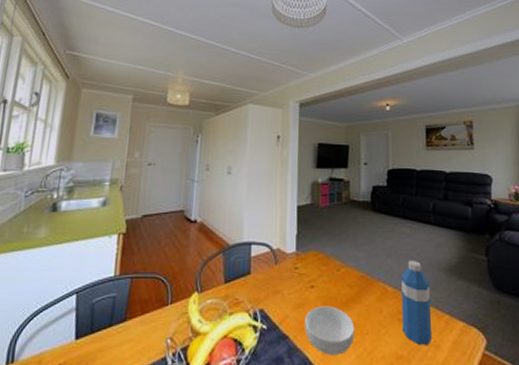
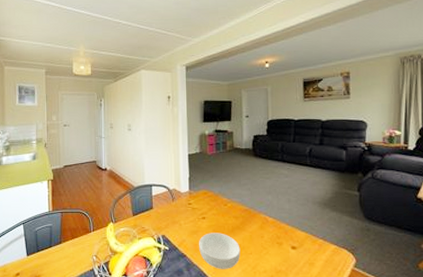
water bottle: present [401,260,433,345] -> none [280,196,307,263]

